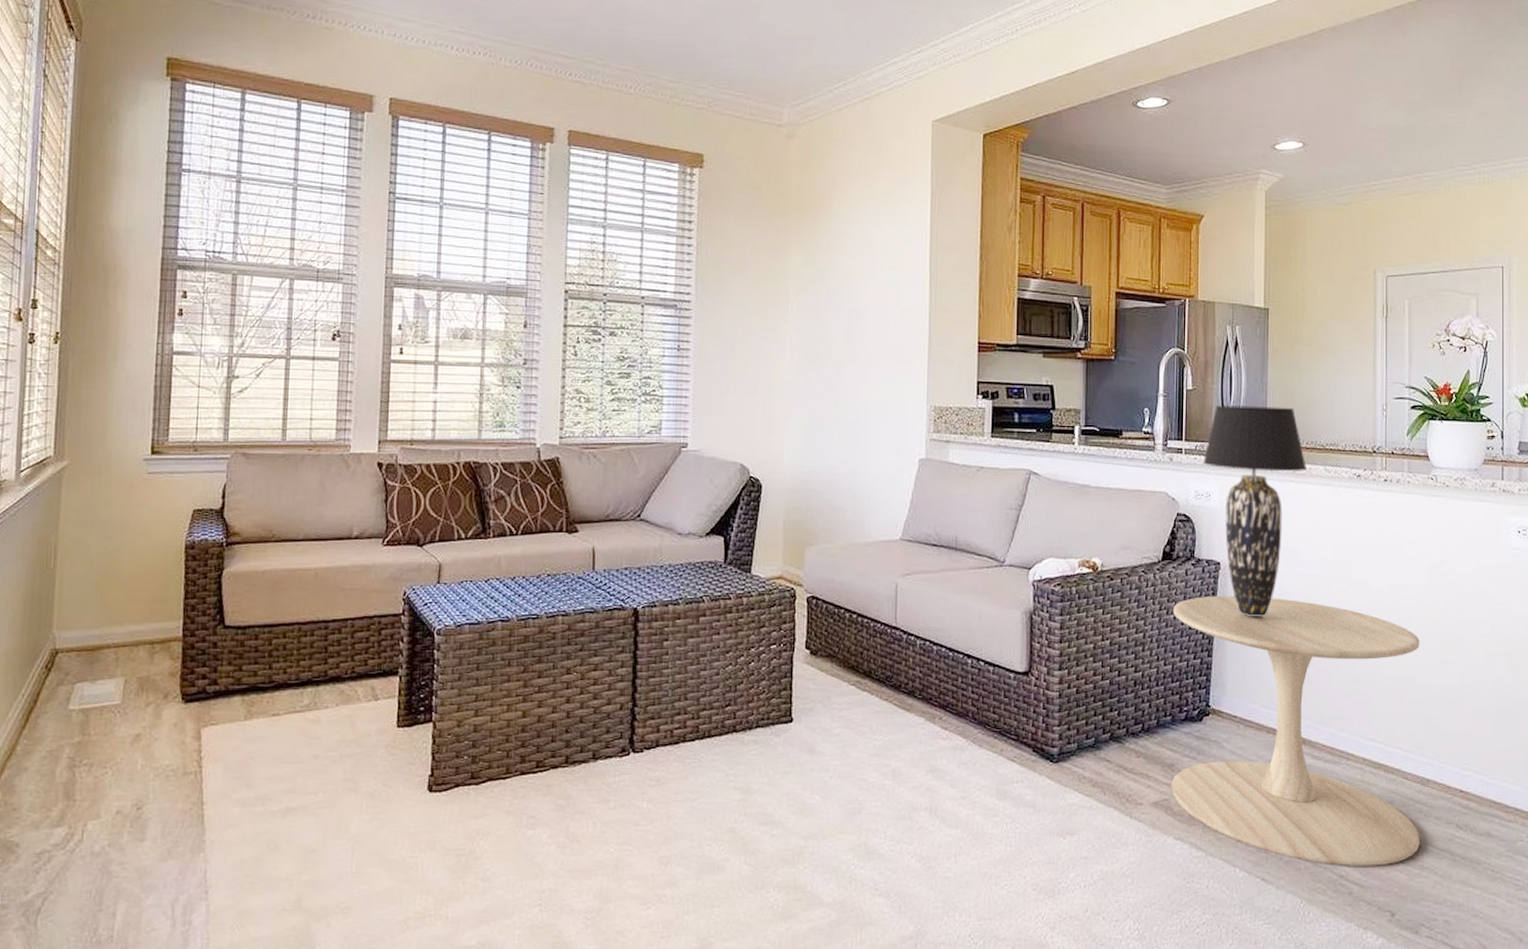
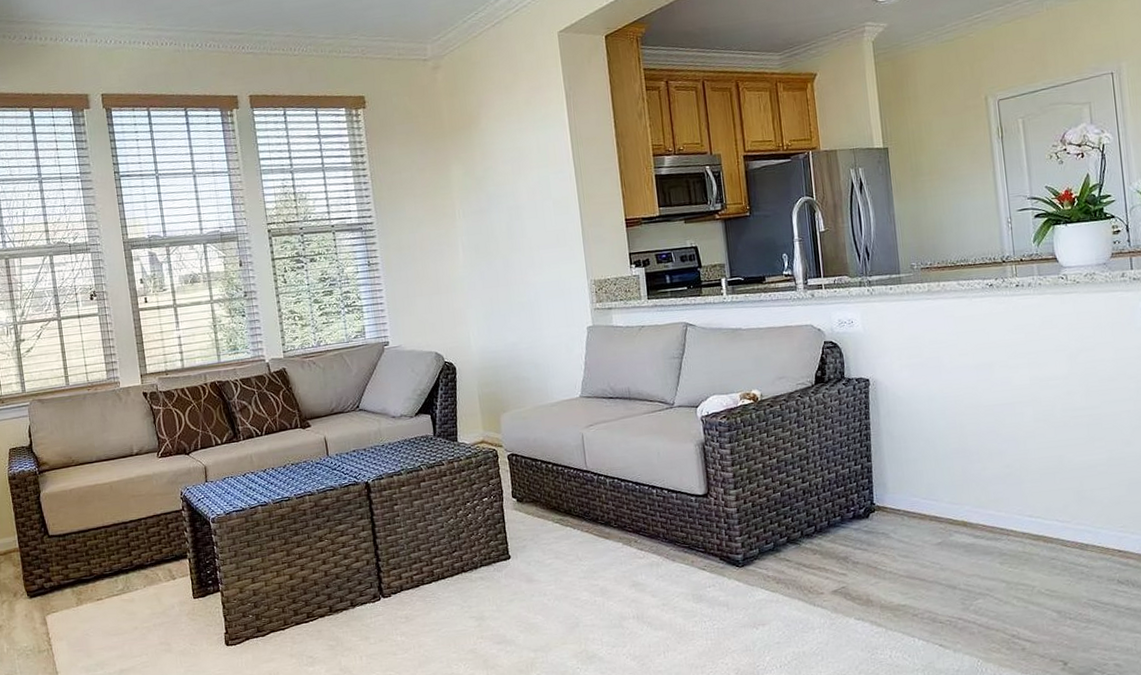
side table: present [1171,595,1420,866] -> none [830,403,1085,627]
table lamp: present [1203,405,1308,617] -> none [842,233,942,423]

